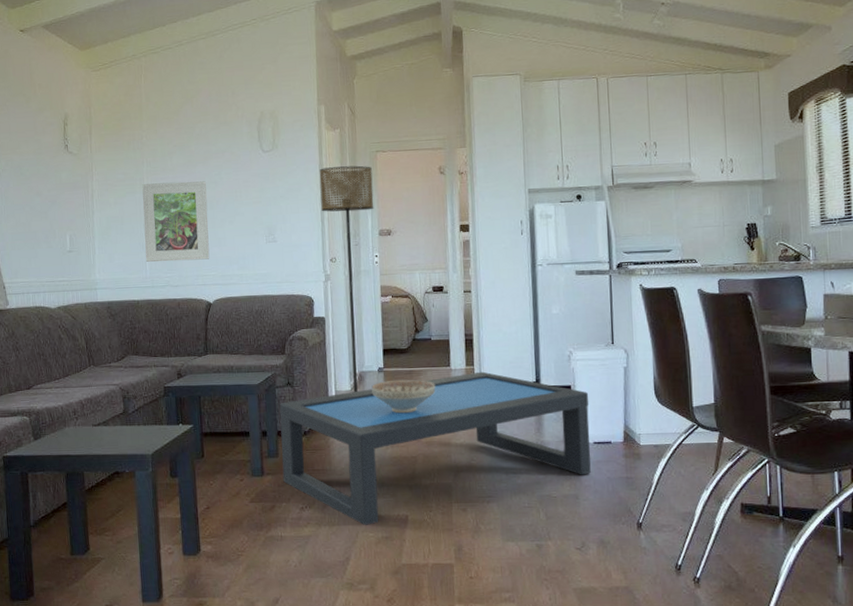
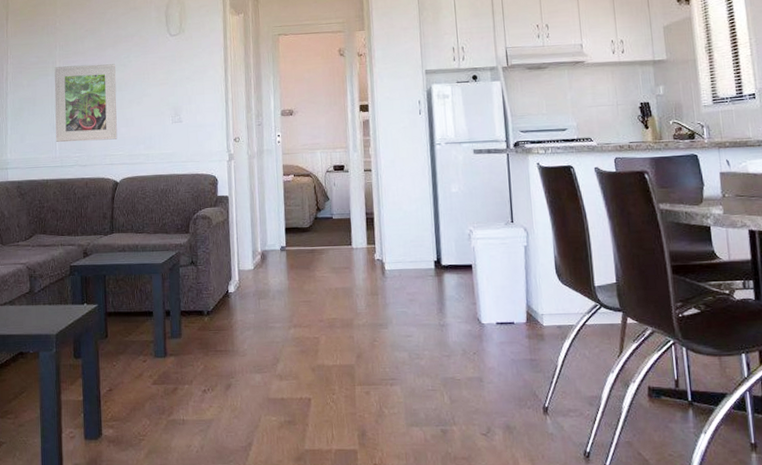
coffee table: present [279,371,591,525] -> none [183,250,494,409]
floor lamp: present [319,165,374,393] -> none [223,48,277,272]
decorative bowl: present [371,379,436,414] -> none [274,258,338,293]

